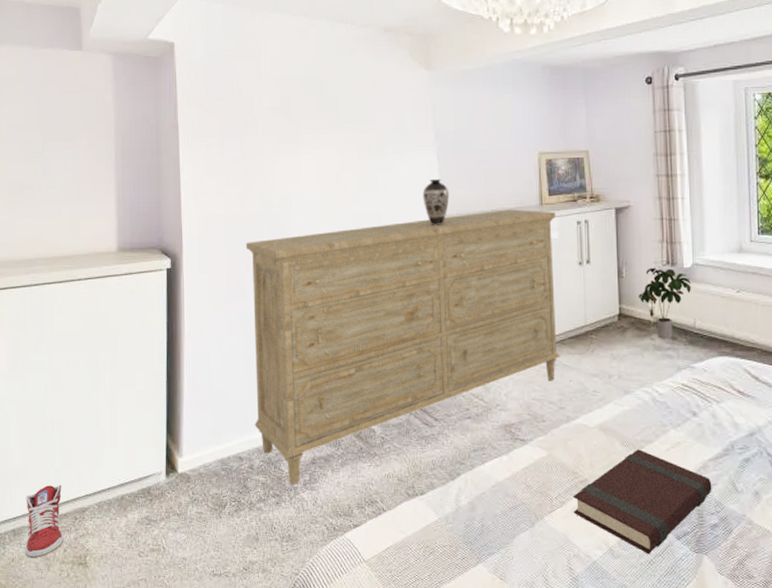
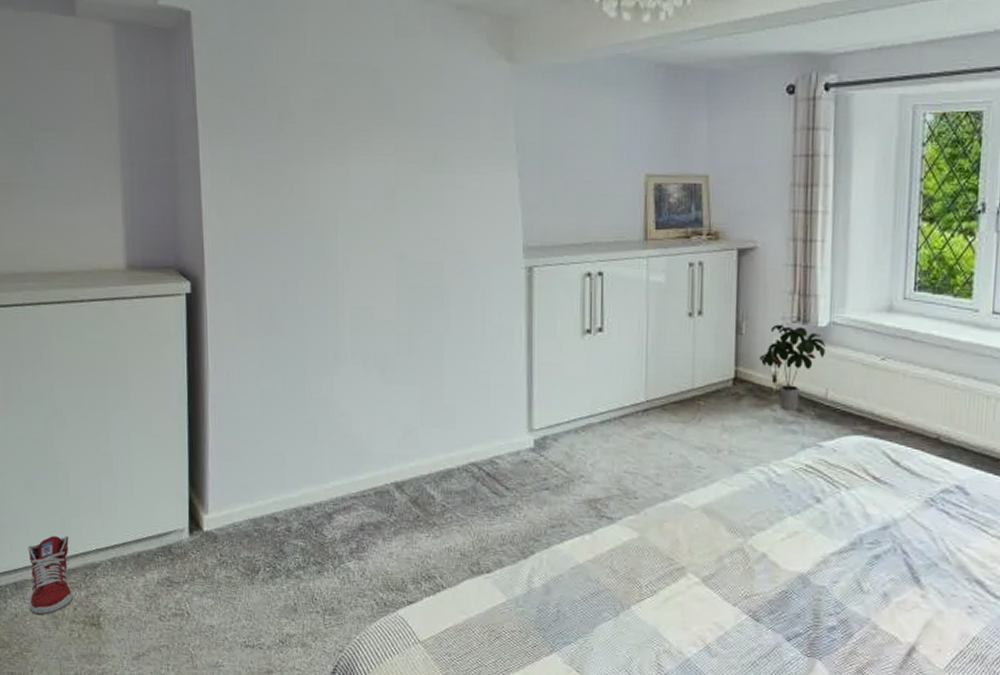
dresser: present [245,209,560,484] -> none [281,243,663,552]
decorative vase: present [422,178,450,226] -> none [499,200,532,259]
book: present [572,449,712,554] -> none [665,537,833,654]

